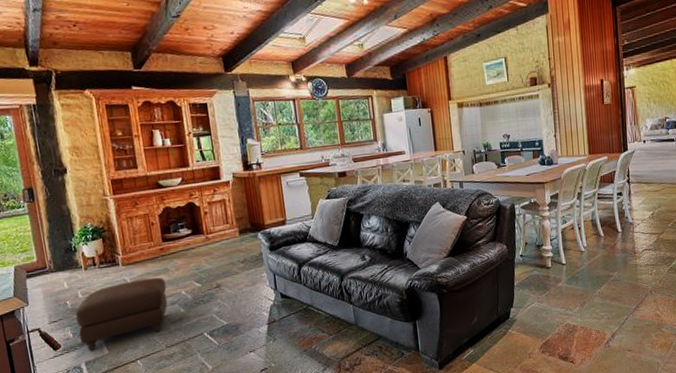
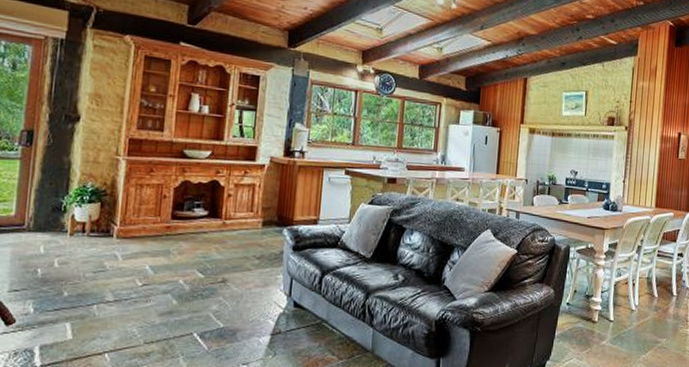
ottoman: present [75,277,168,350] -> none [41,257,164,332]

